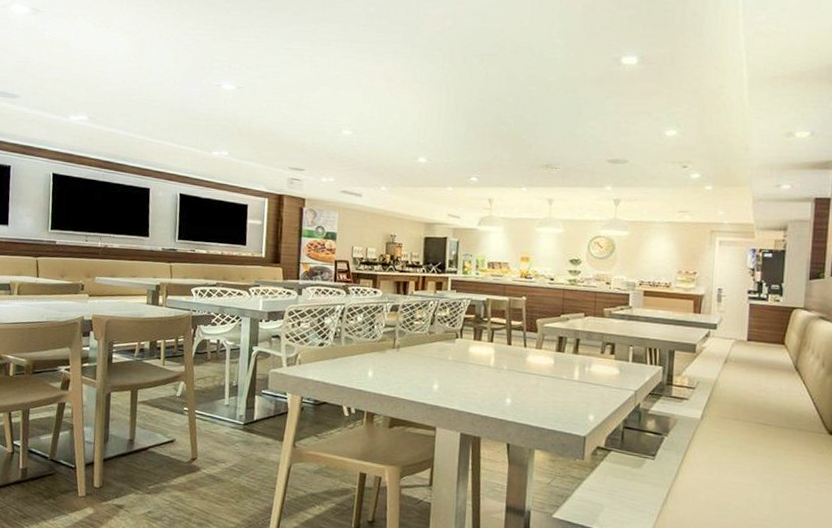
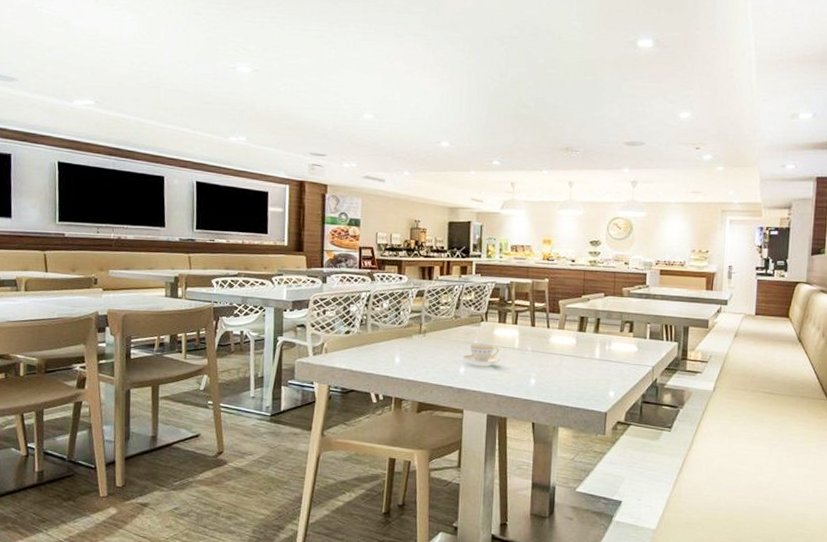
teacup: none [436,359,476,385] -> present [463,343,501,367]

